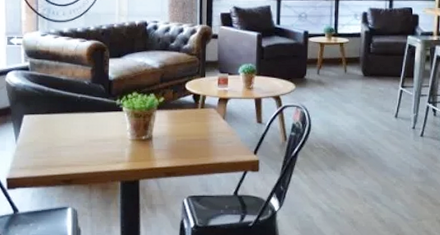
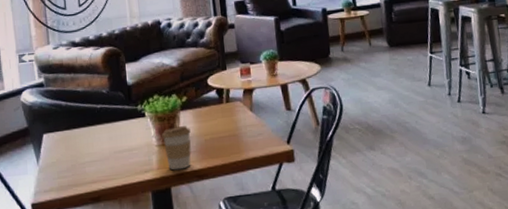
coffee cup: none [136,125,164,165] -> present [162,126,192,170]

